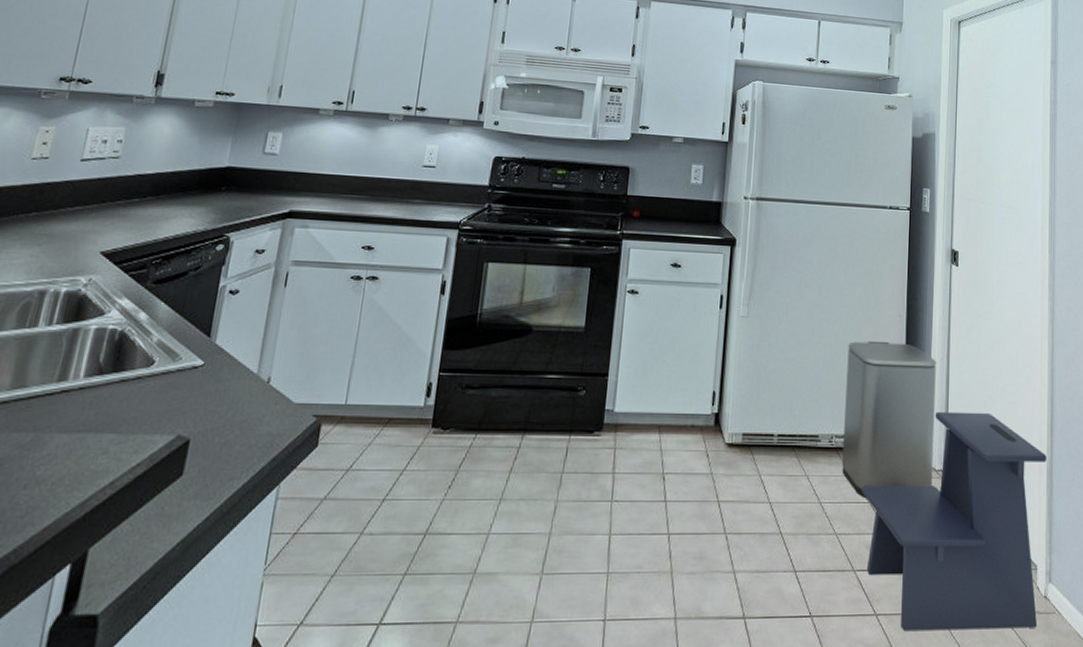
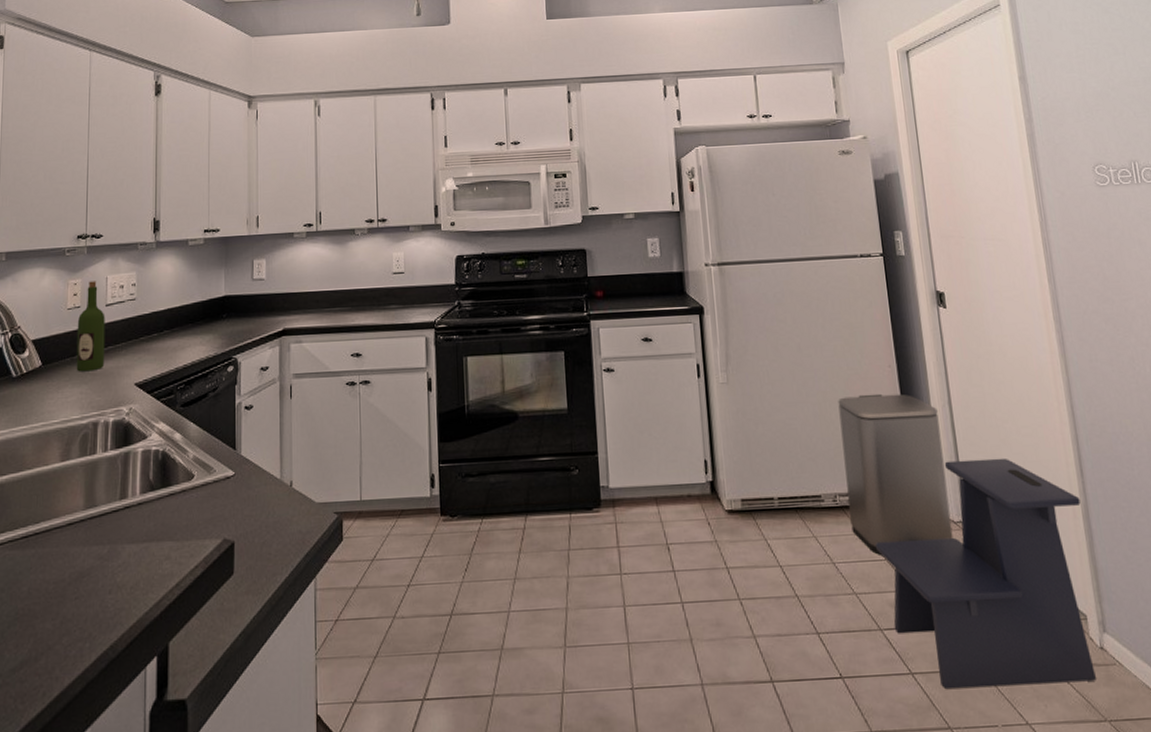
wine bottle: none [29,130,79,233] -> present [76,281,105,372]

